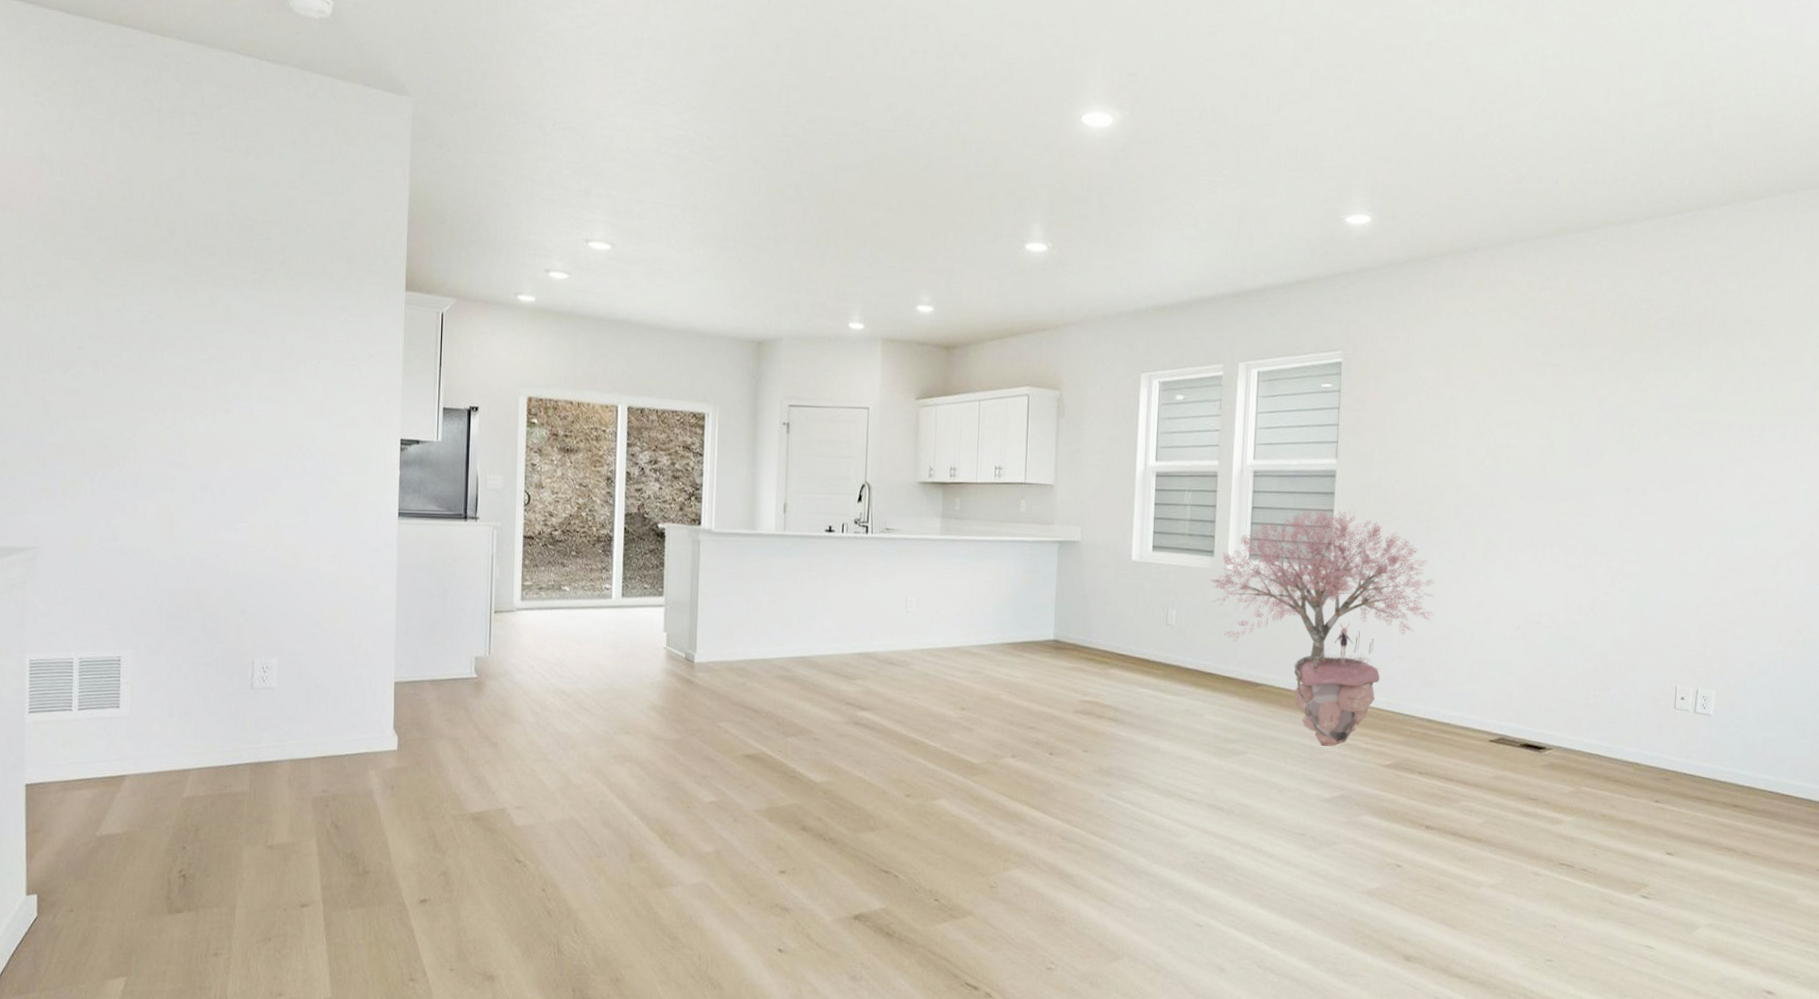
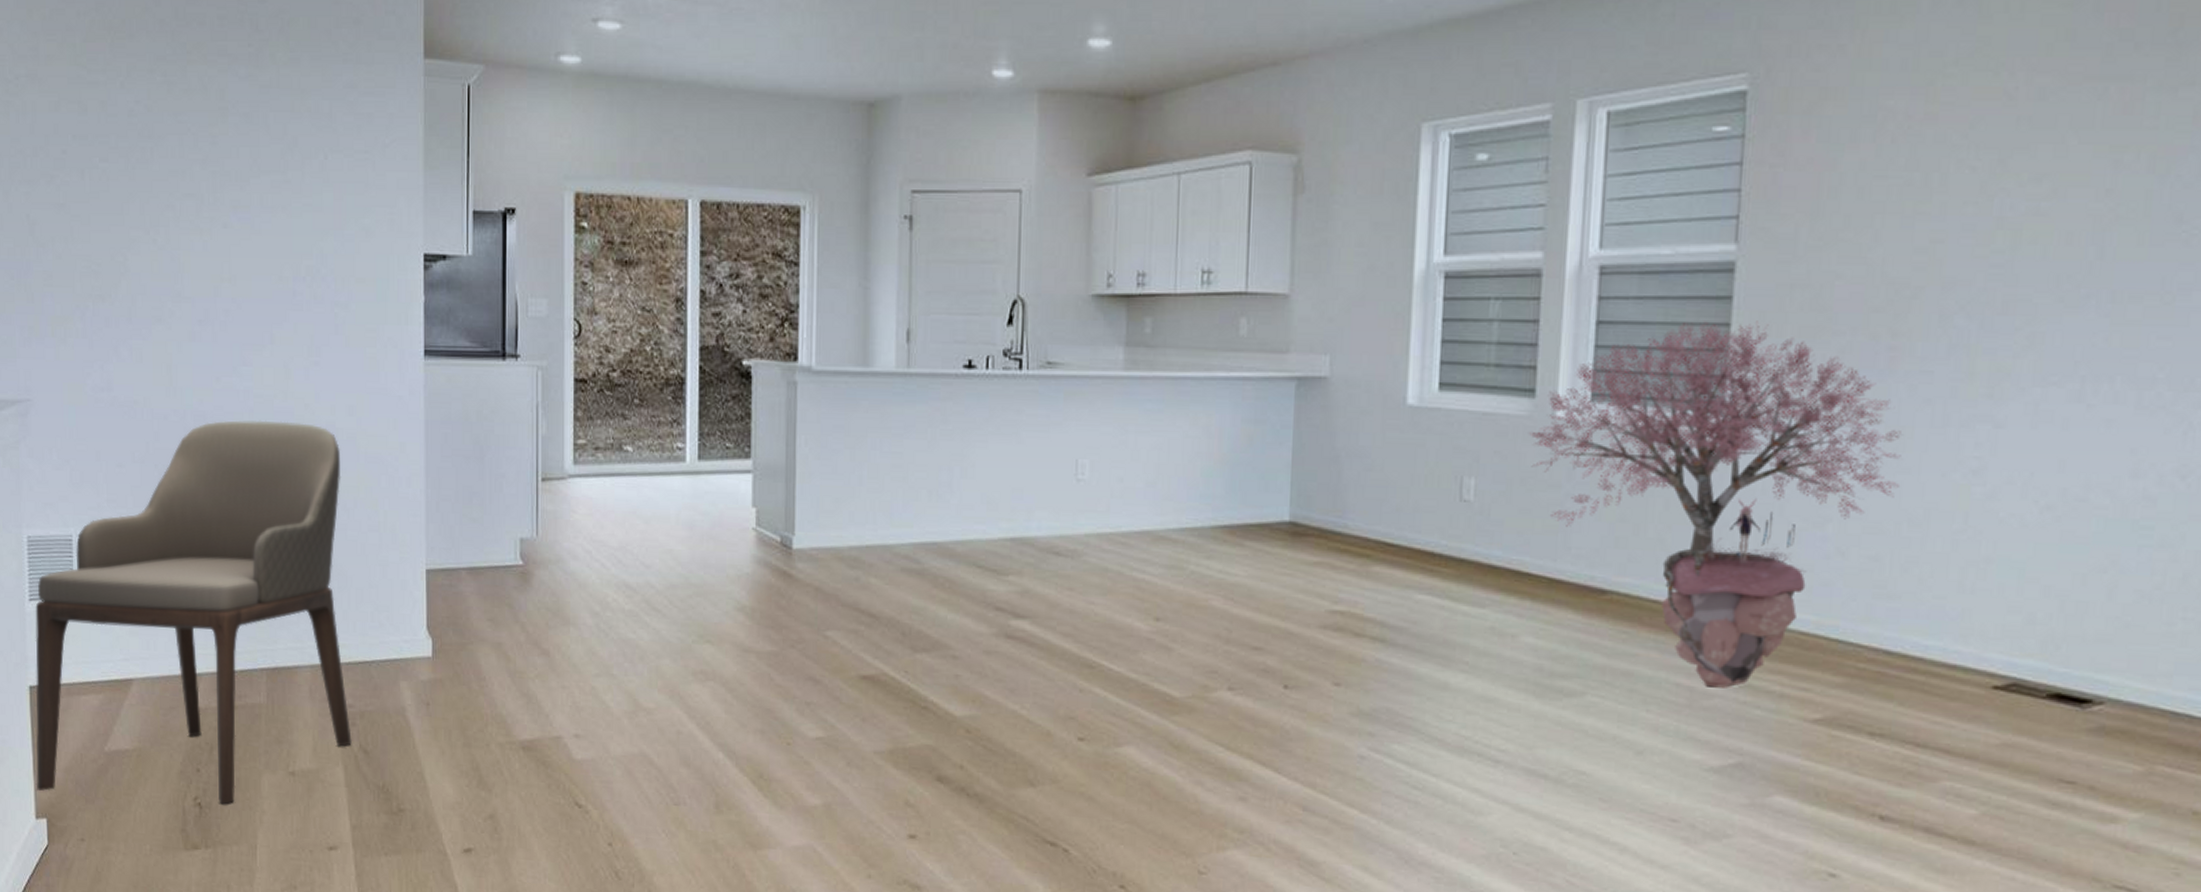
armchair: none [27,565,325,874] -> present [35,420,352,804]

